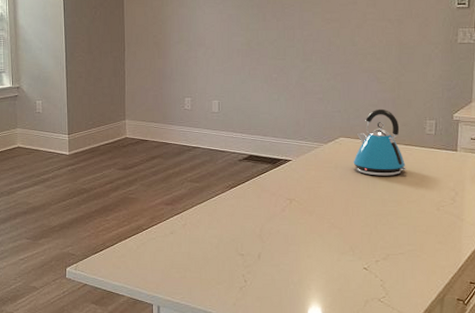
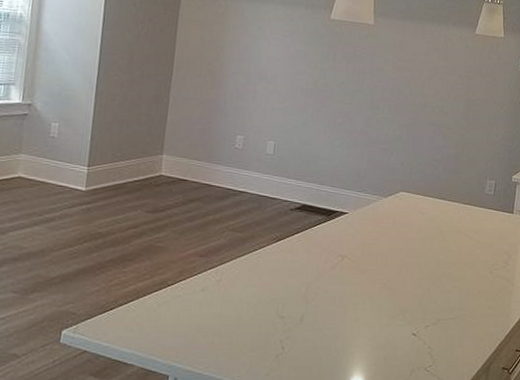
kettle: present [353,108,406,176] -> none [412,164,464,236]

